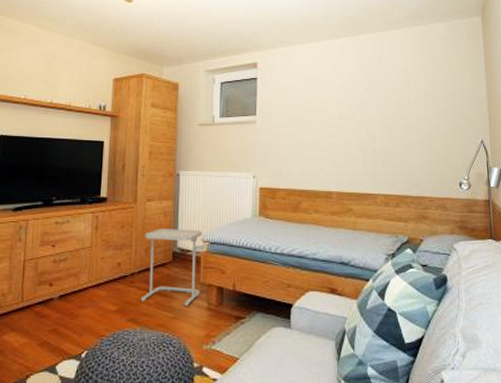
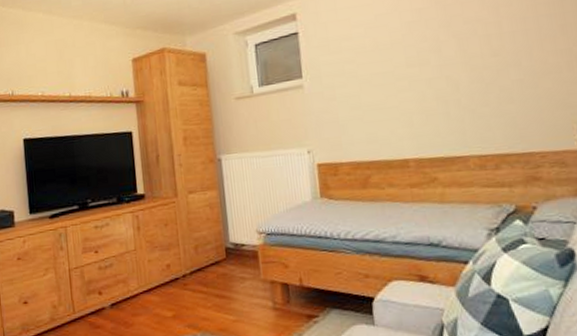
side table: present [140,229,204,306] -> none [192,220,263,307]

